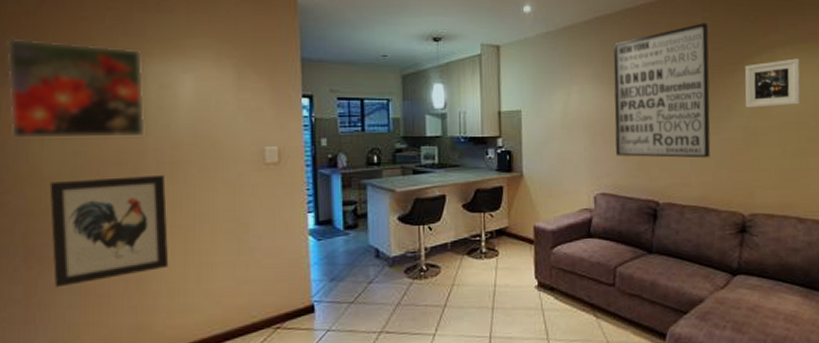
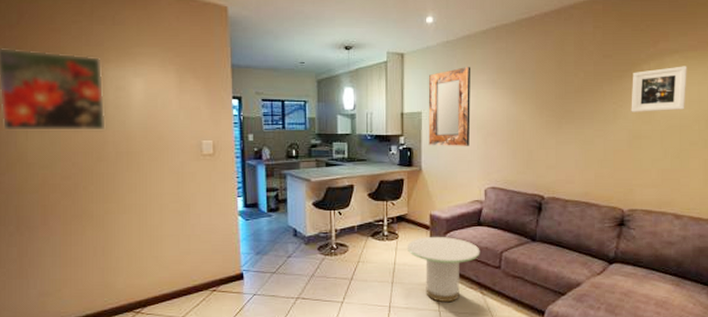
wall art: present [49,174,169,288] -> none [33,162,127,251]
side table: none [508,251,592,329] -> present [406,236,480,302]
home mirror: none [527,60,576,149] -> present [428,67,471,146]
wall art: present [613,23,711,158] -> none [506,32,599,158]

